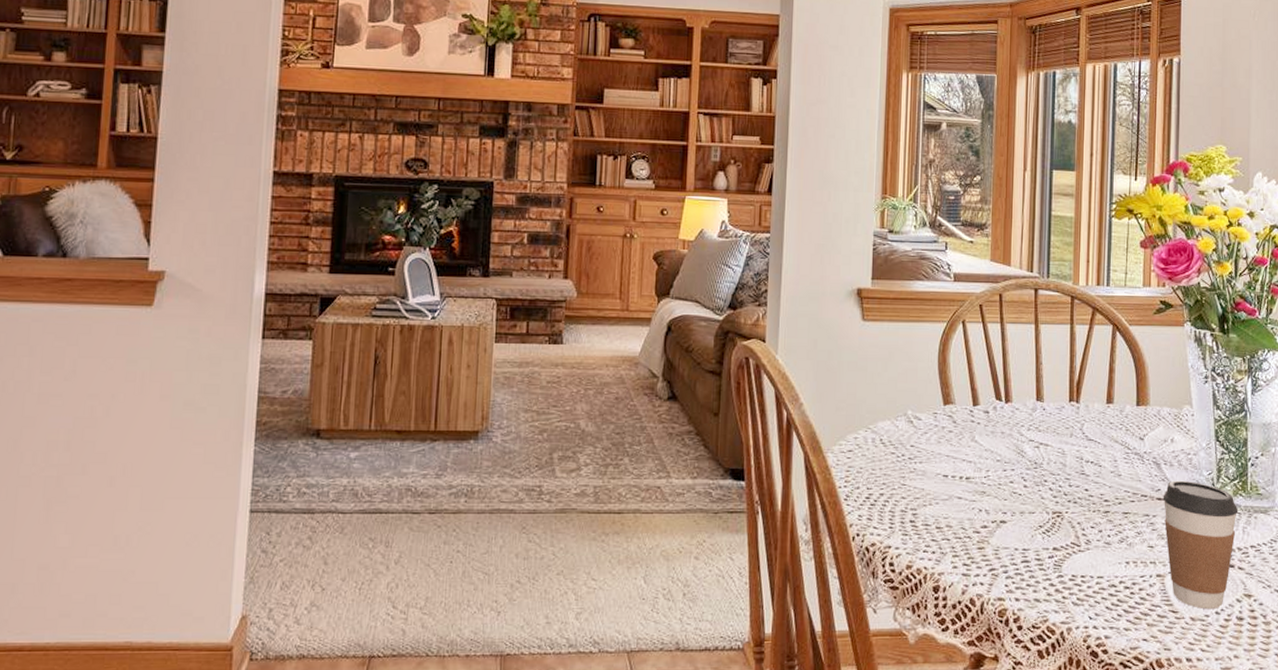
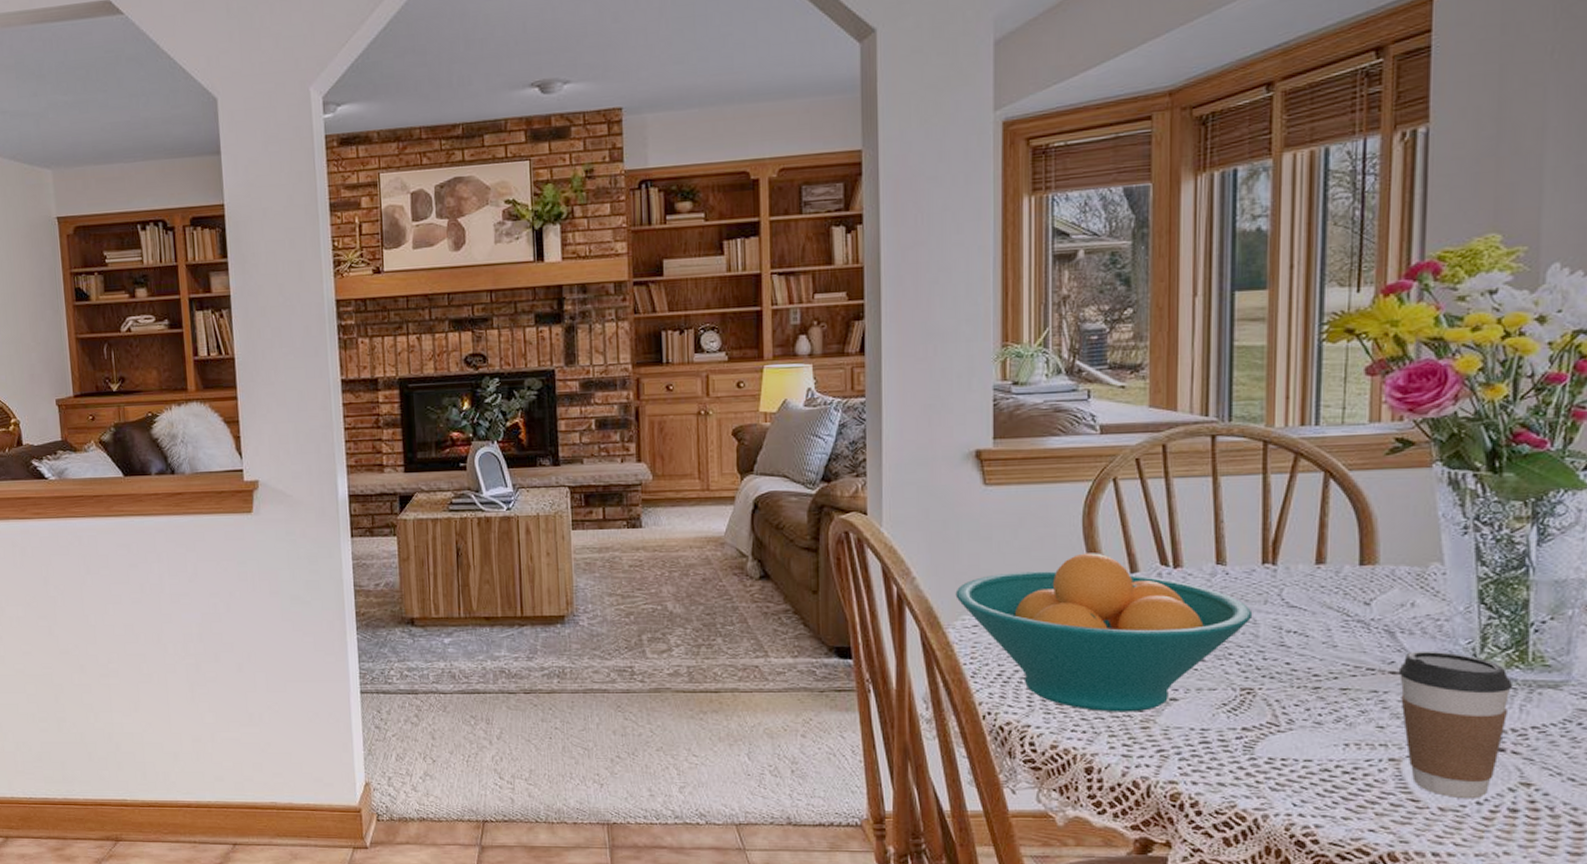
fruit bowl: none [835,386,1062,534] -> present [955,553,1253,712]

